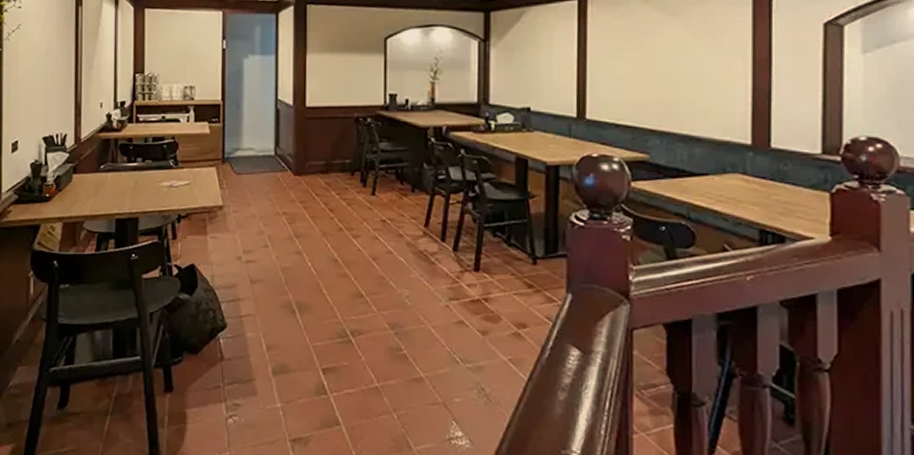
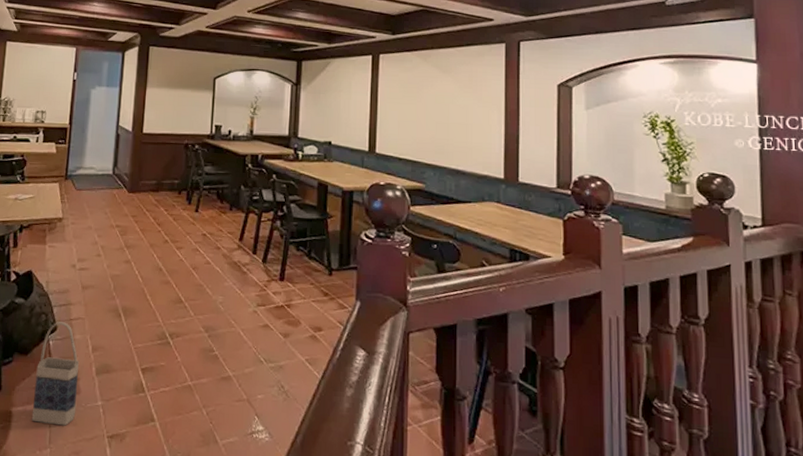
bag: none [207,318,254,429] -> present [31,321,79,426]

